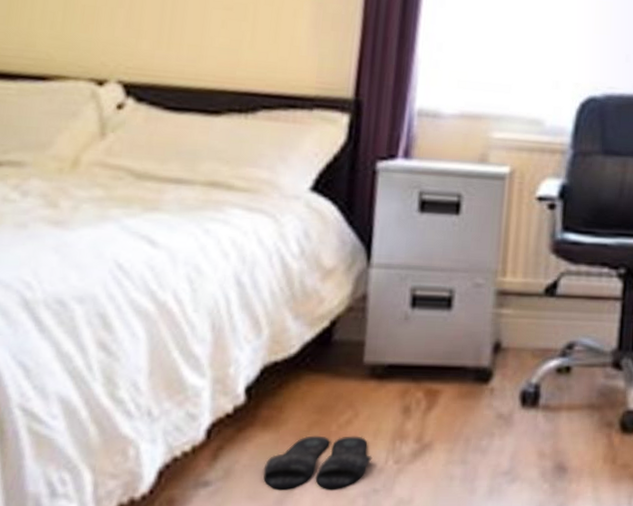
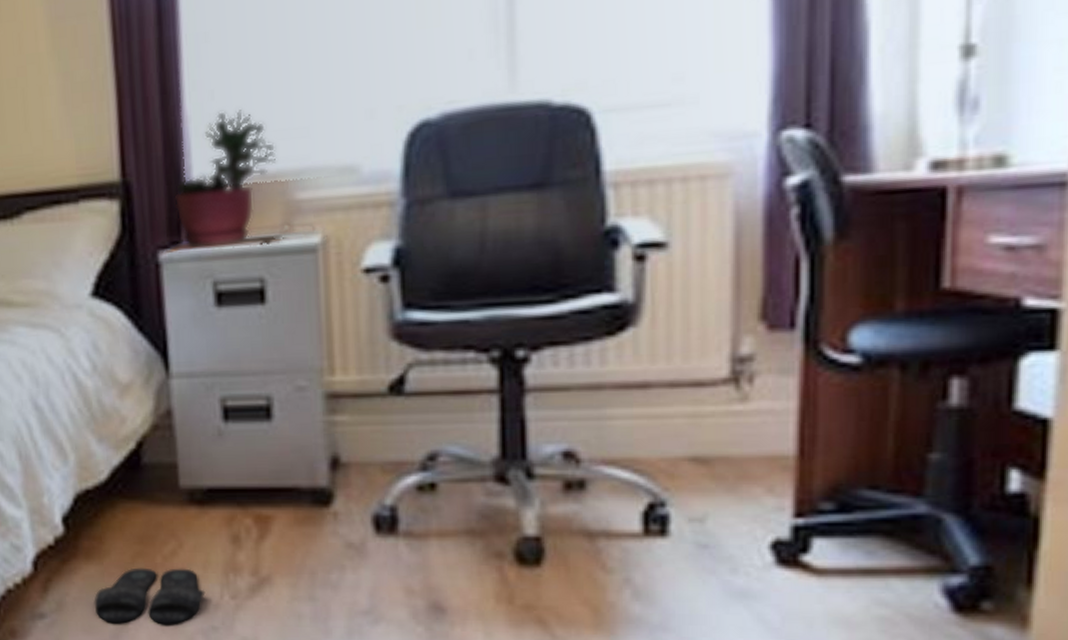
succulent plant: none [384,61,484,170] -> present [166,110,284,254]

